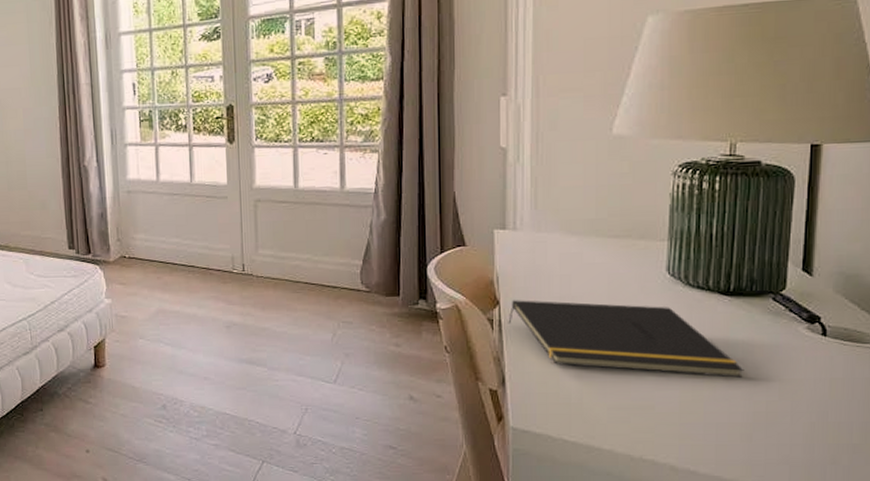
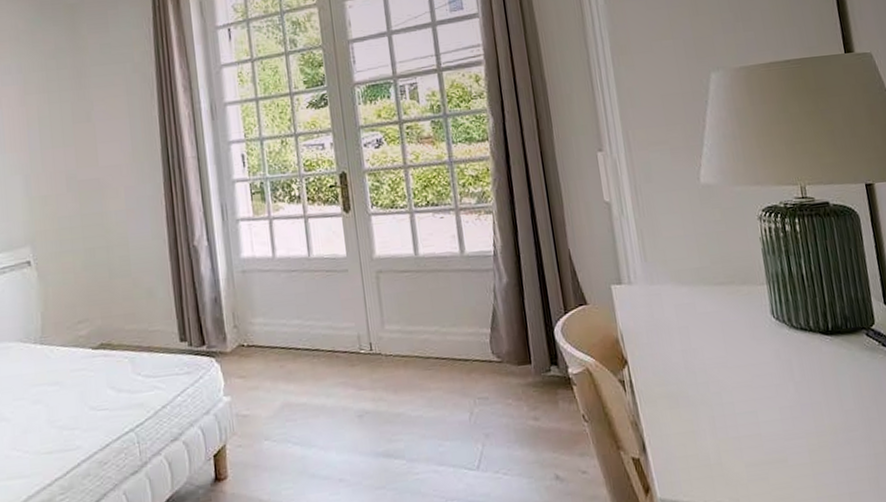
notepad: present [508,300,745,378] -> none [638,351,858,423]

